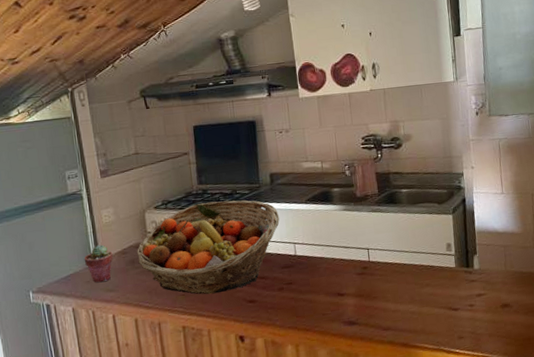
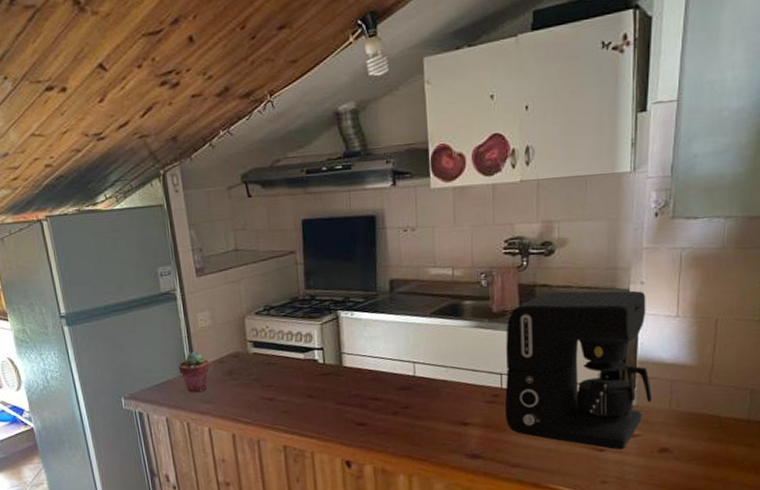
fruit basket: present [136,200,280,295] -> none [234,309,398,414]
coffee maker: none [369,174,491,308] -> present [505,290,652,450]

